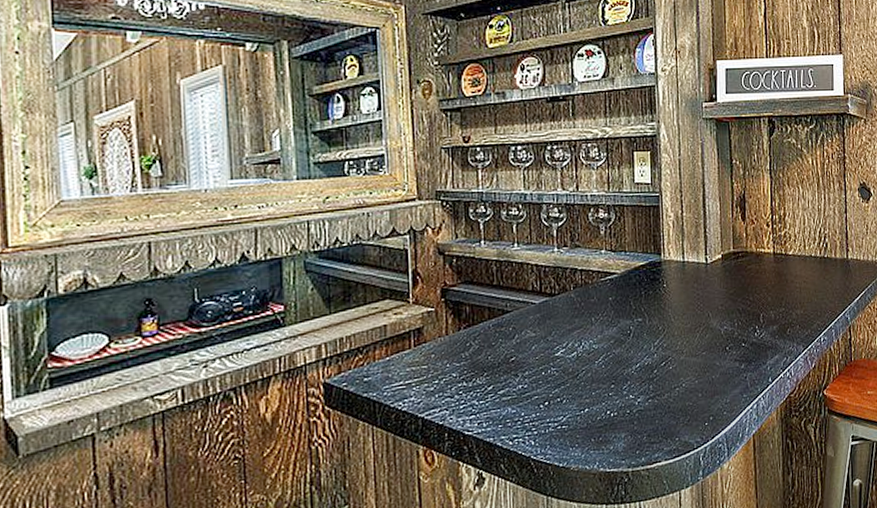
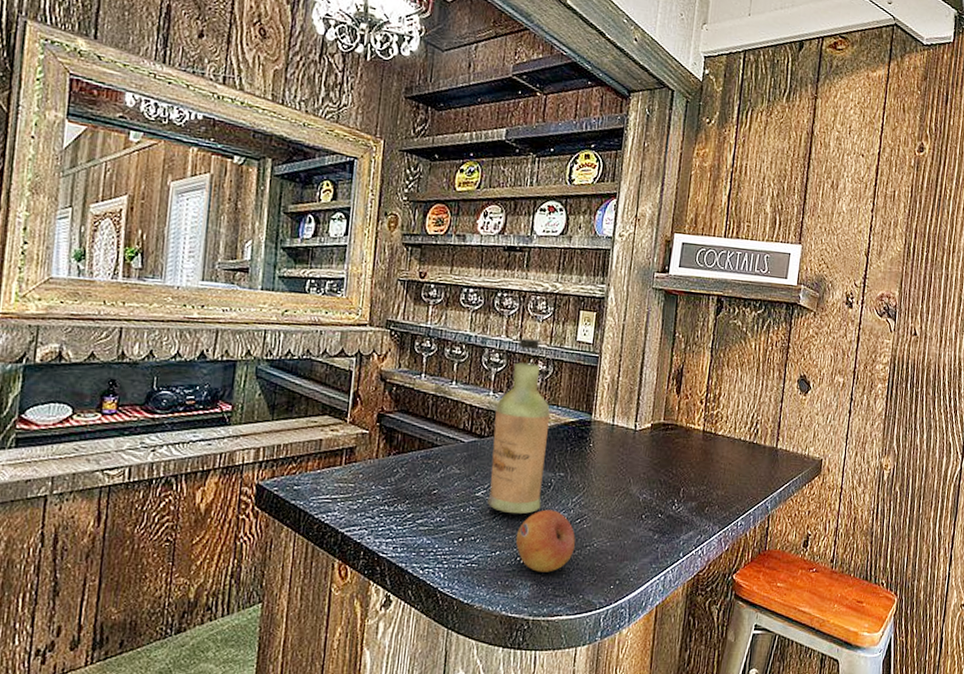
bottle: none [563,187,623,368] -> present [487,337,551,514]
fruit: none [602,357,664,422] -> present [515,509,576,572]

